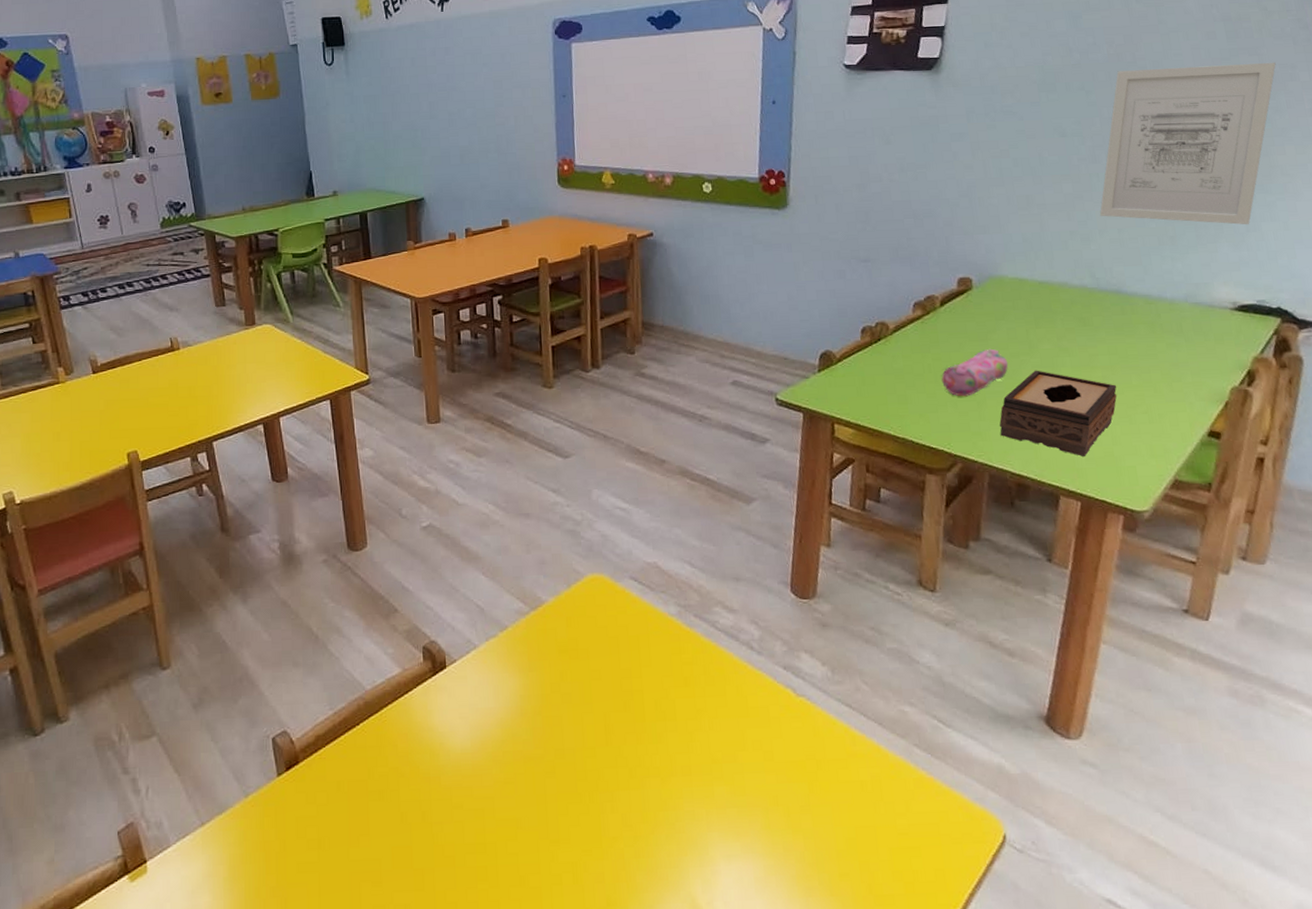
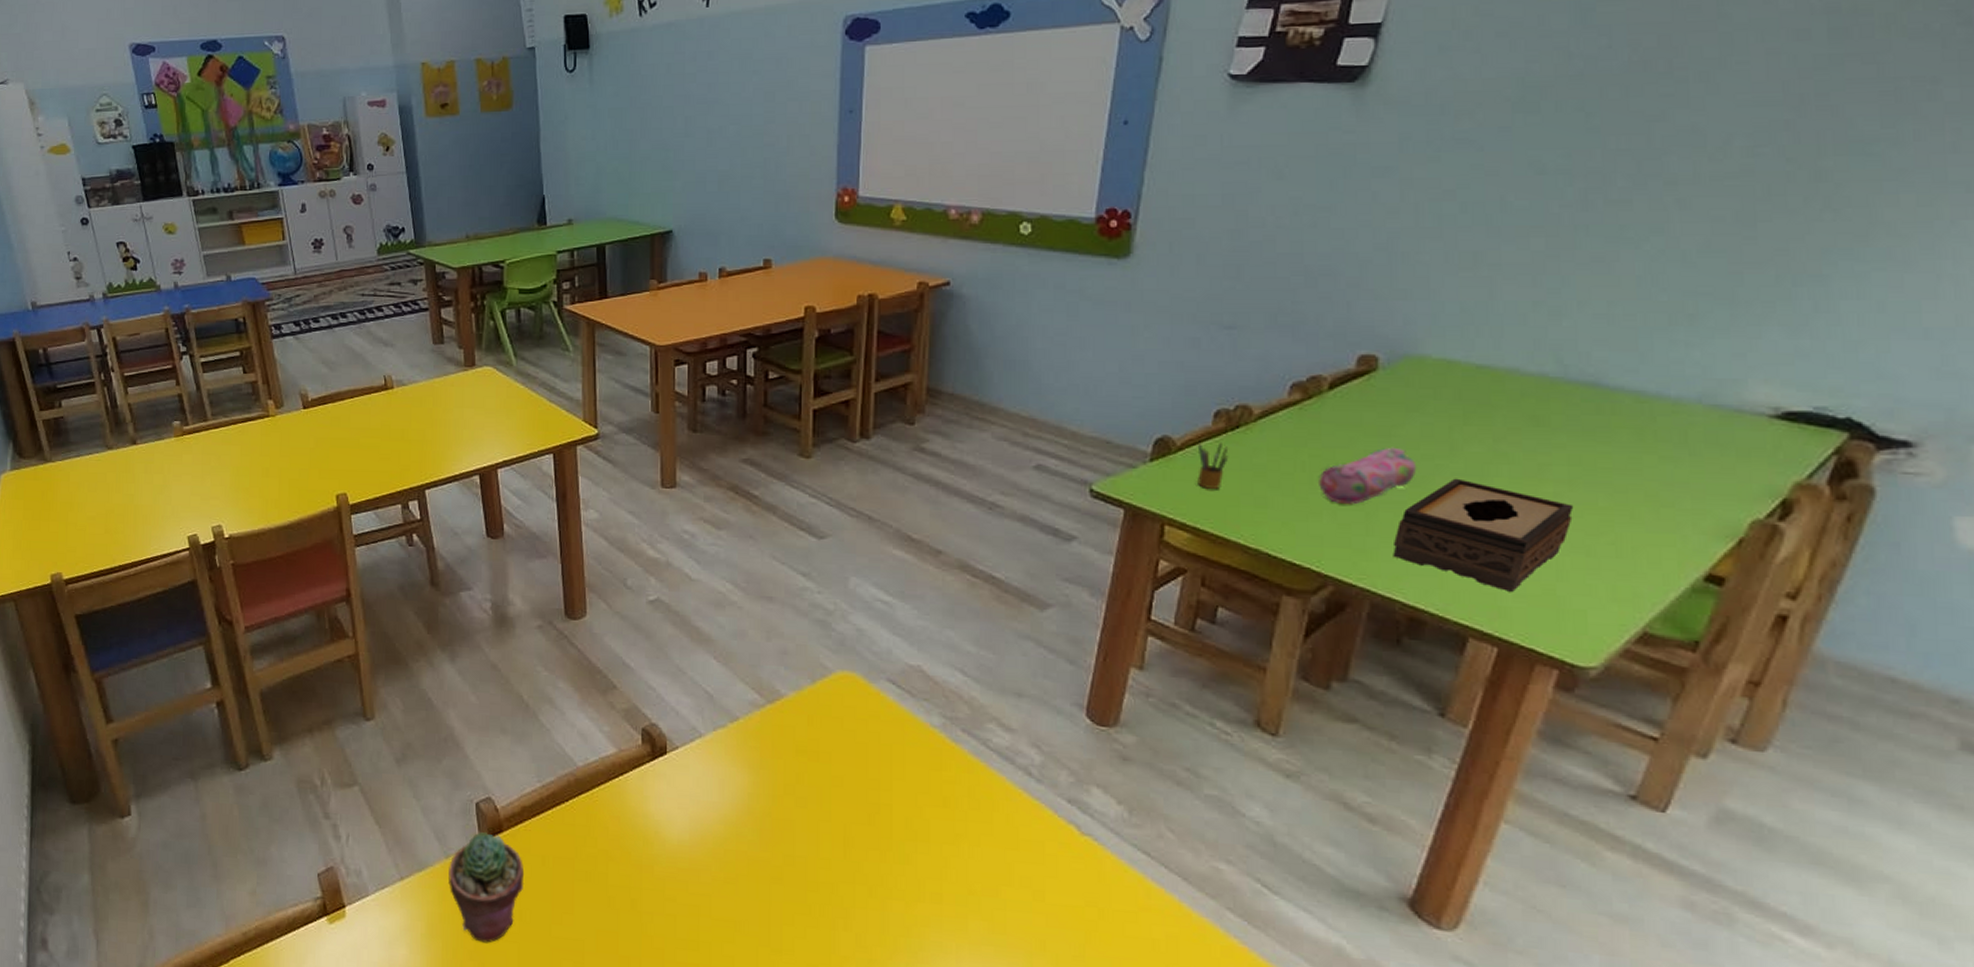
potted succulent: none [248,766,322,877] -> present [448,832,525,943]
pencil box: none [851,352,876,391] -> present [1197,442,1229,489]
wall art: present [1100,62,1276,225] -> none [1583,73,1906,304]

